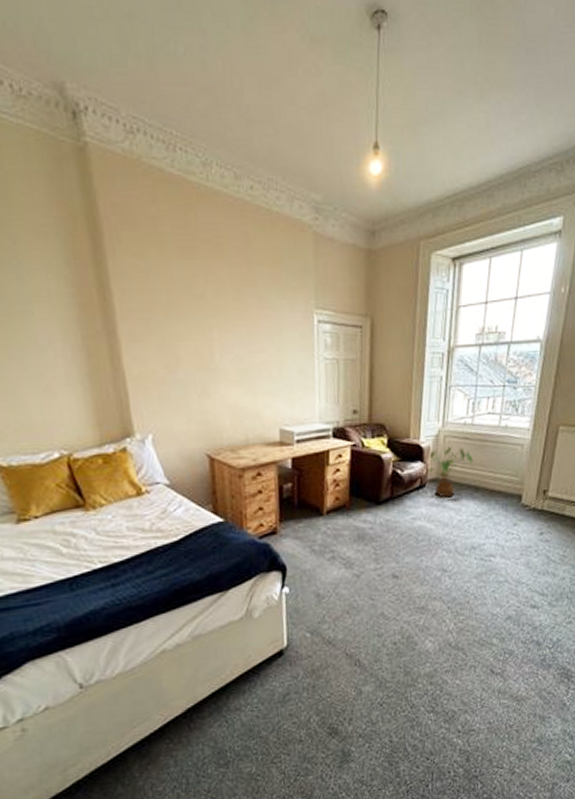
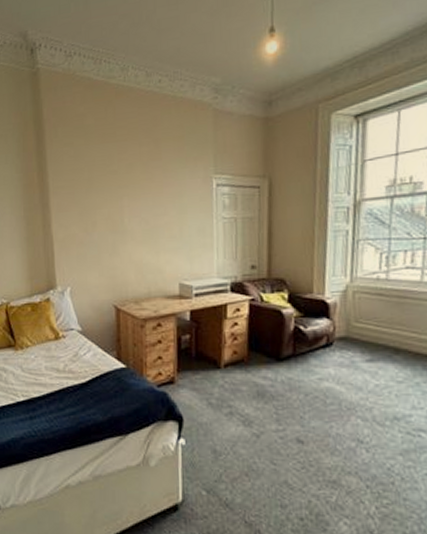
house plant: present [428,447,474,498] -> none [335,303,391,359]

